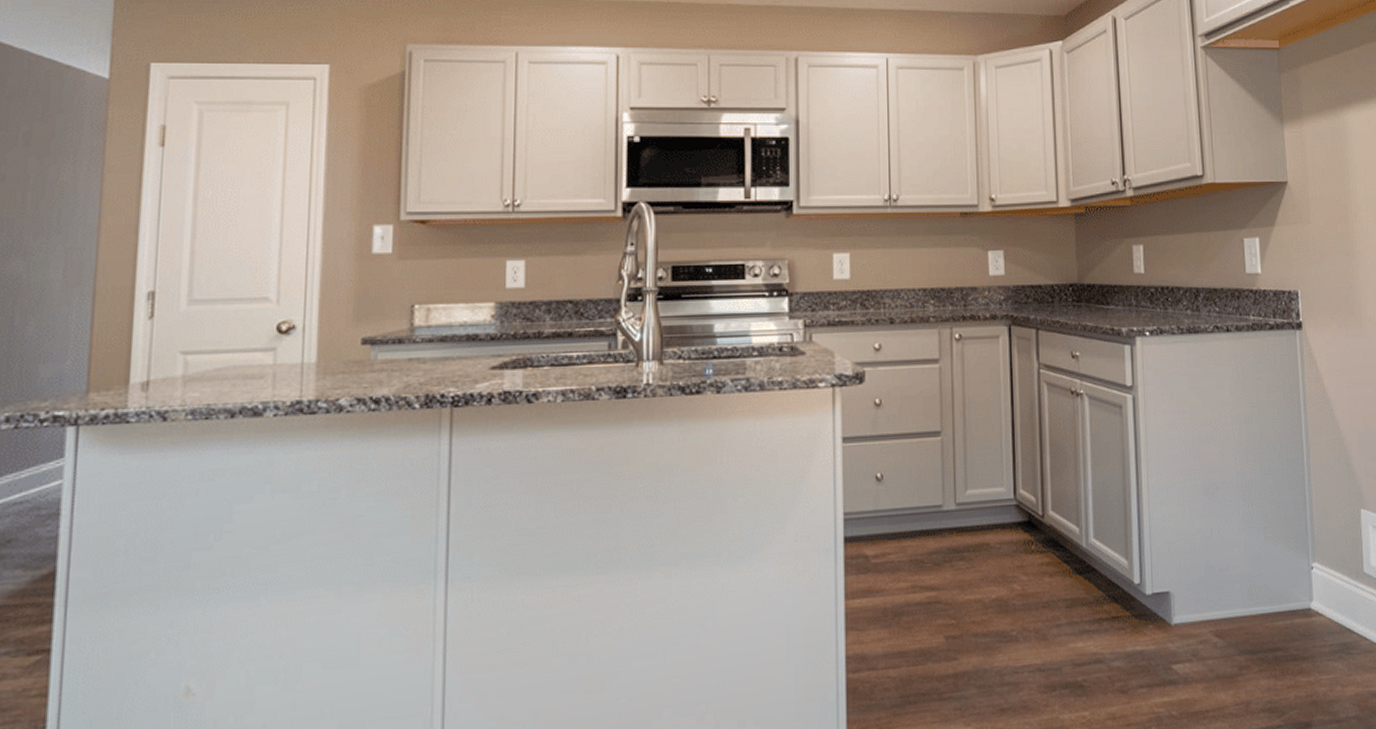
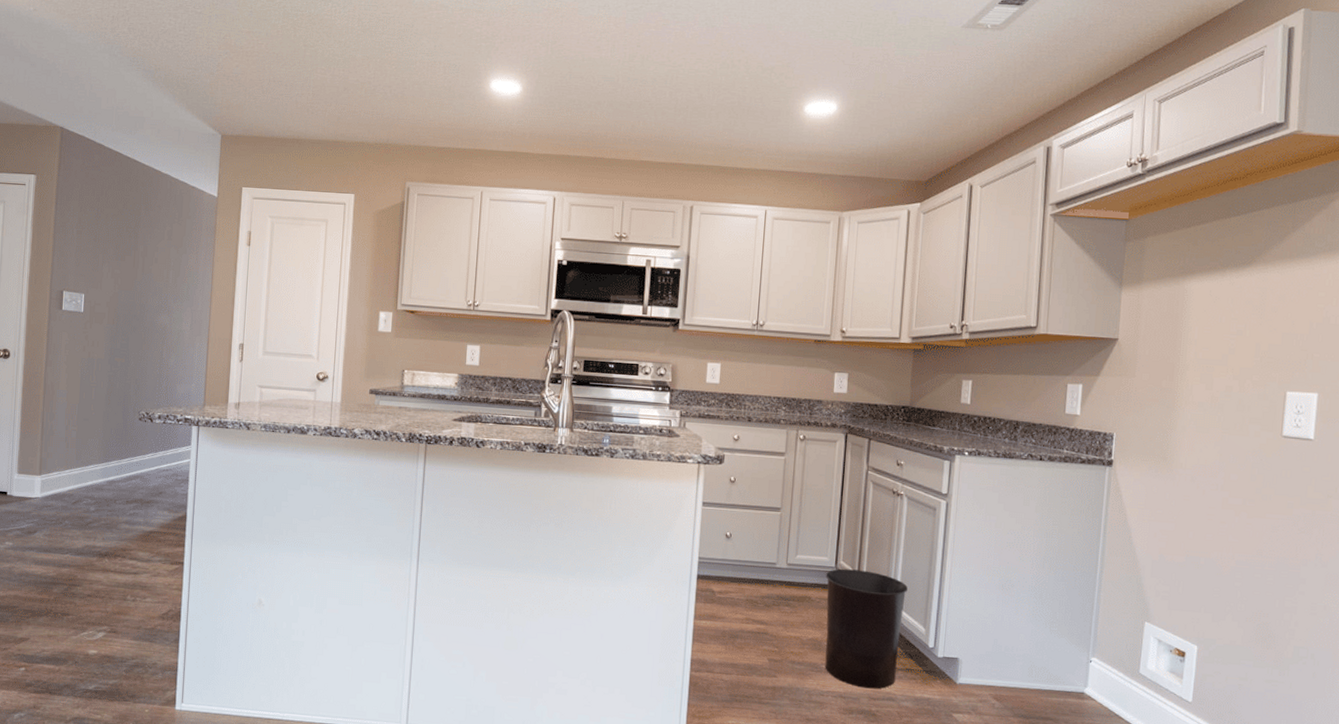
waste bin: none [1004,497,1103,653] -> present [825,568,908,689]

